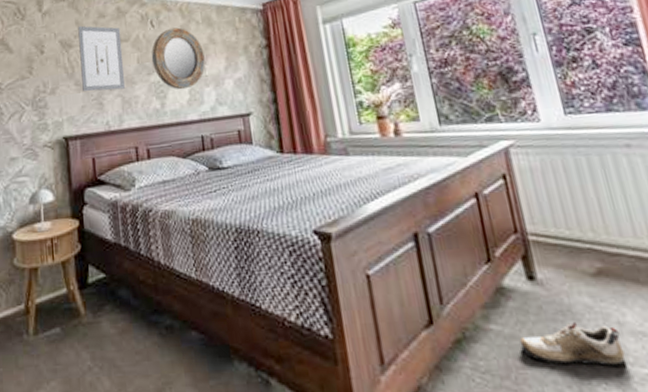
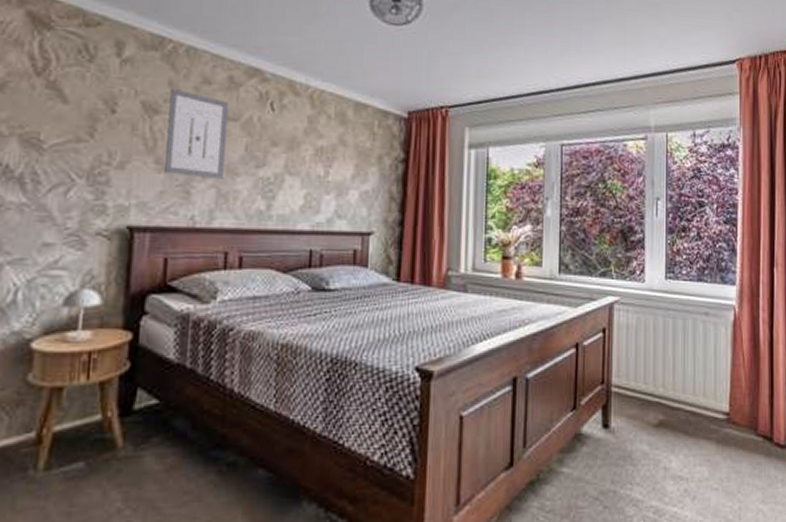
home mirror: present [151,27,205,90] -> none [264,116,331,193]
sneaker: present [519,321,627,367] -> none [584,466,663,506]

